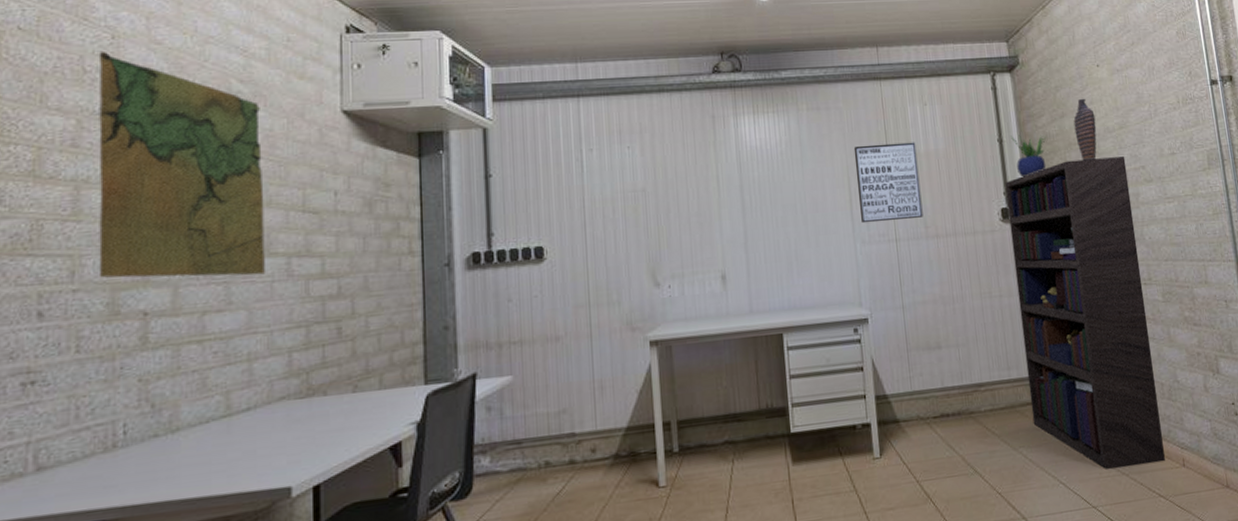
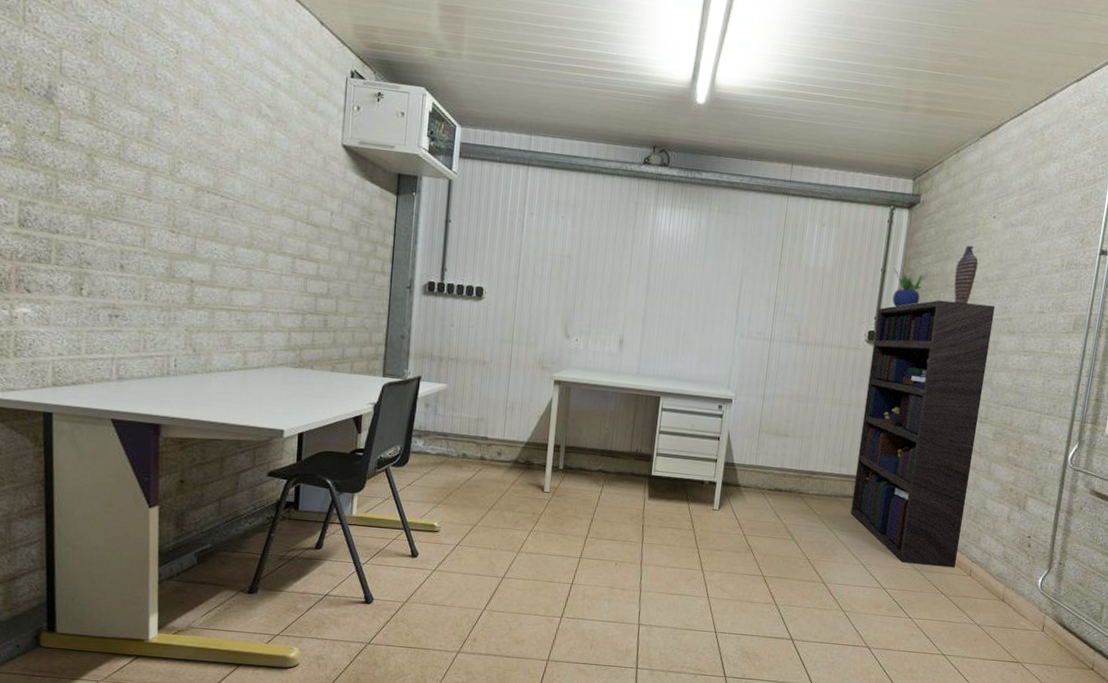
map: present [98,50,265,278] -> none [161,62,281,268]
wall art: present [853,142,923,224] -> none [743,251,807,325]

